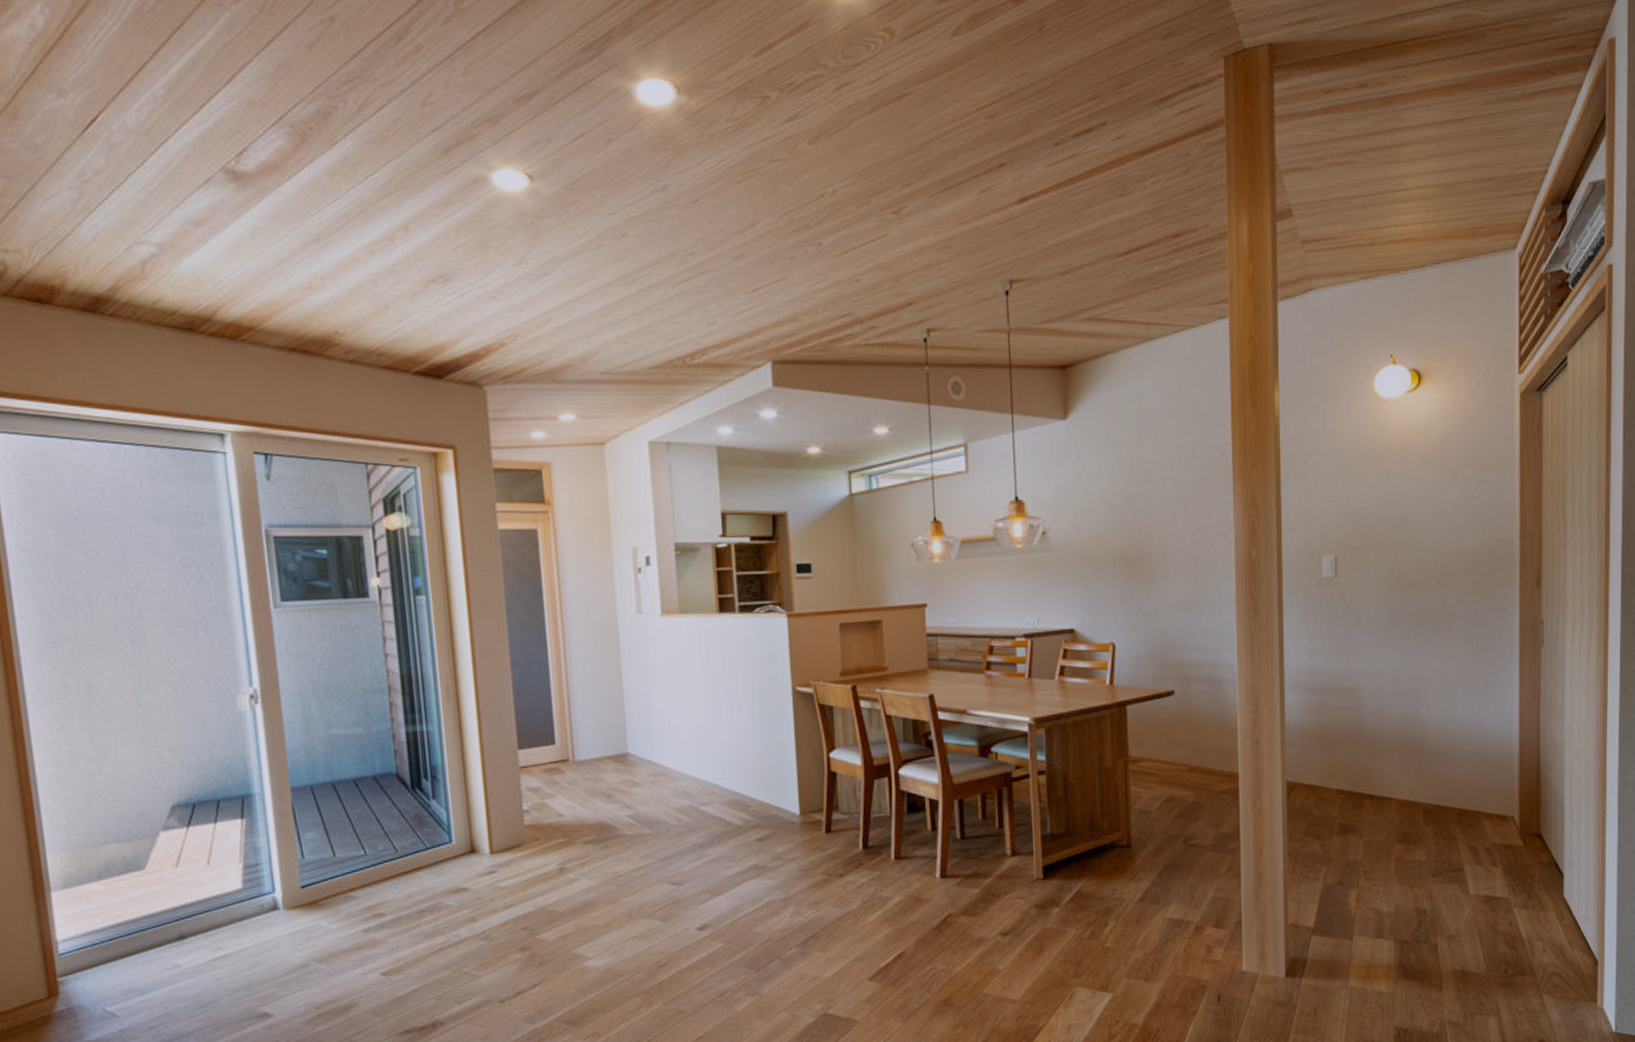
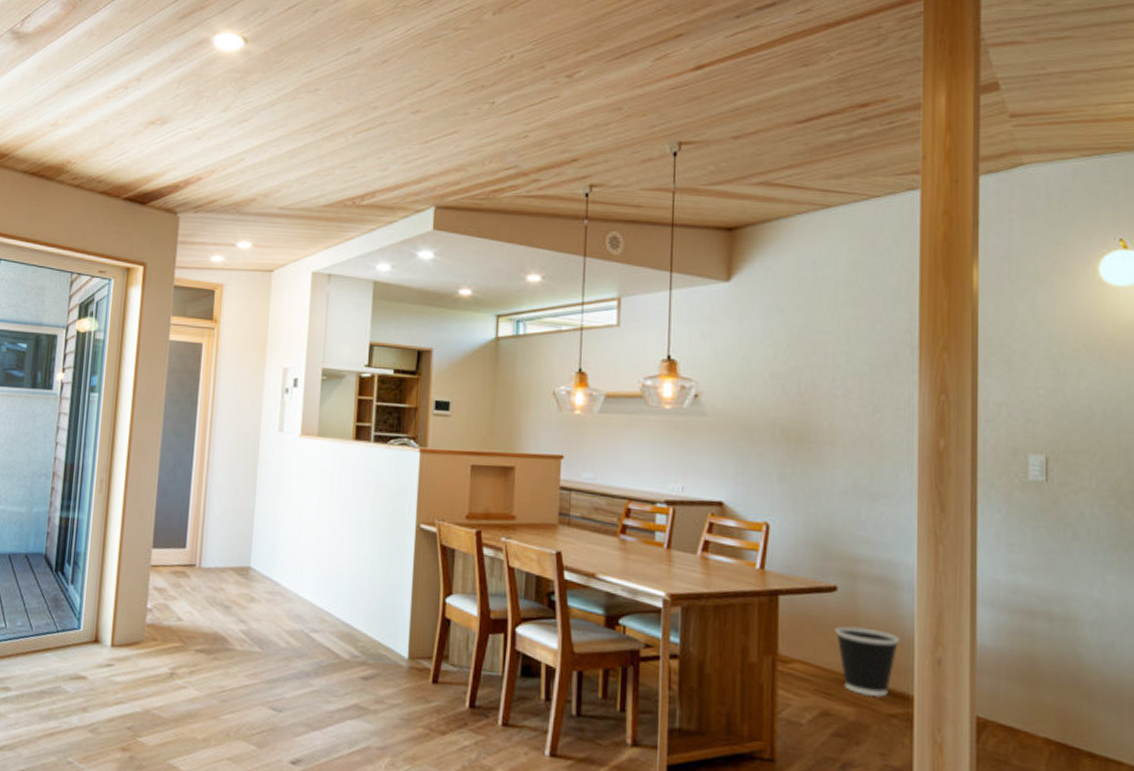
wastebasket: none [1174,722,1226,780] -> present [835,626,900,698]

